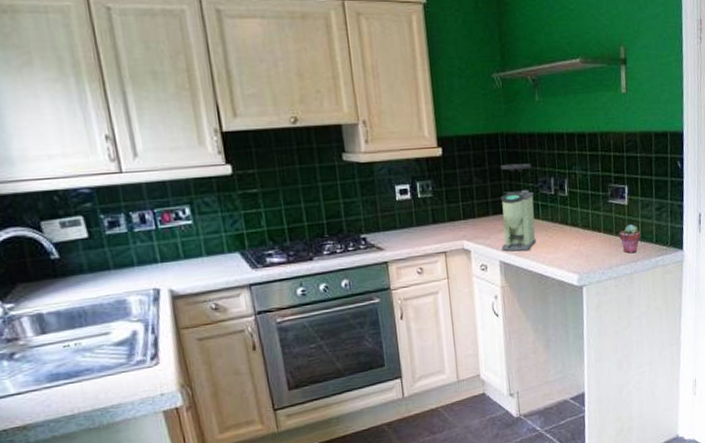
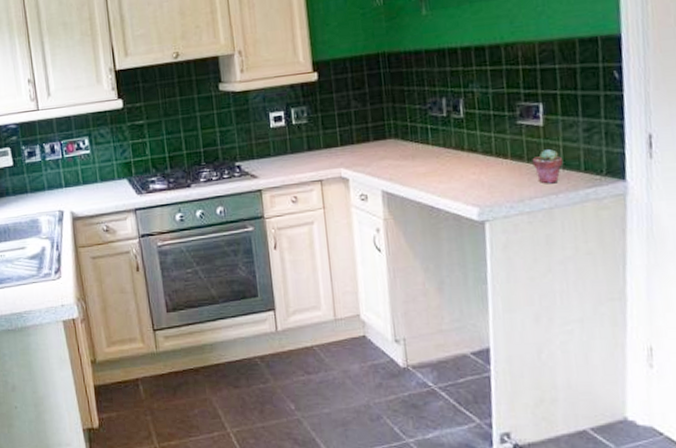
coffee grinder: present [500,163,536,252] -> none [381,83,425,181]

